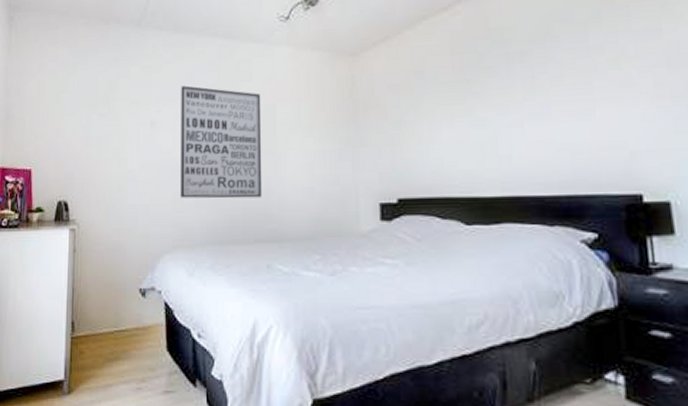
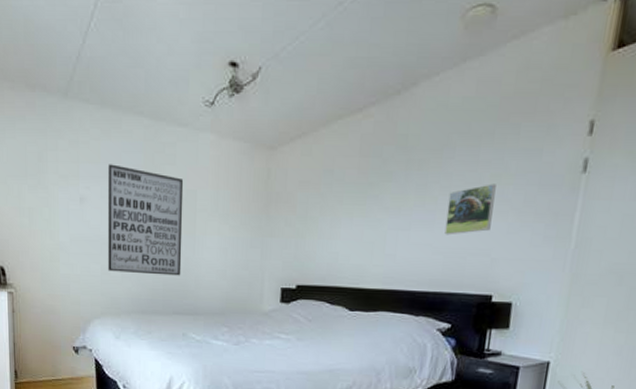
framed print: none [562,68,621,129] -> present [444,184,496,235]

